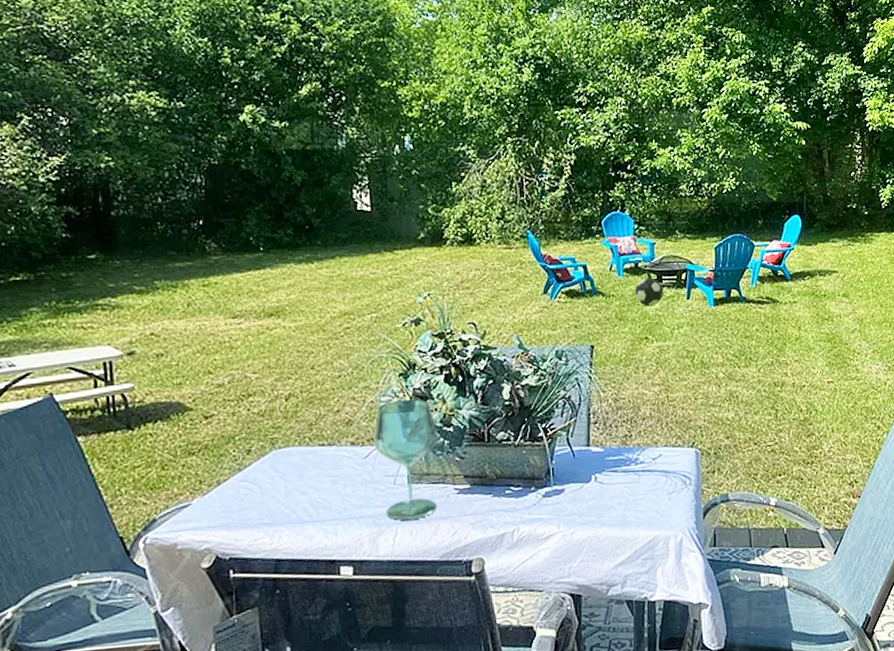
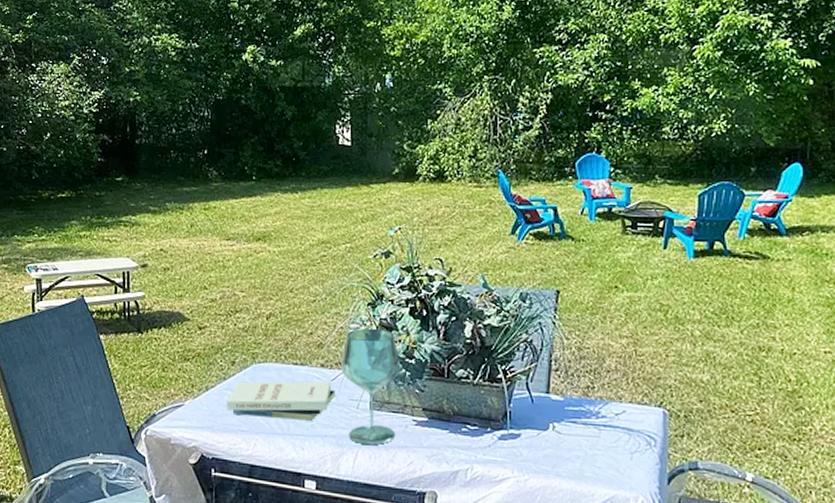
books: none [244,459,370,508] -> present [227,381,336,421]
soccer ball: present [634,277,663,307] -> none [606,224,638,254]

